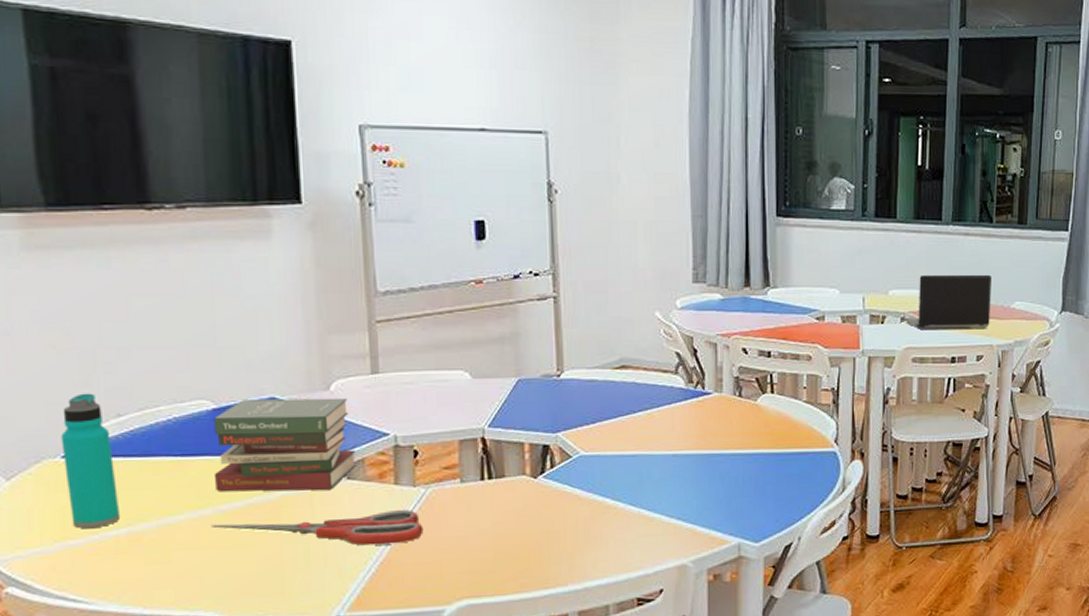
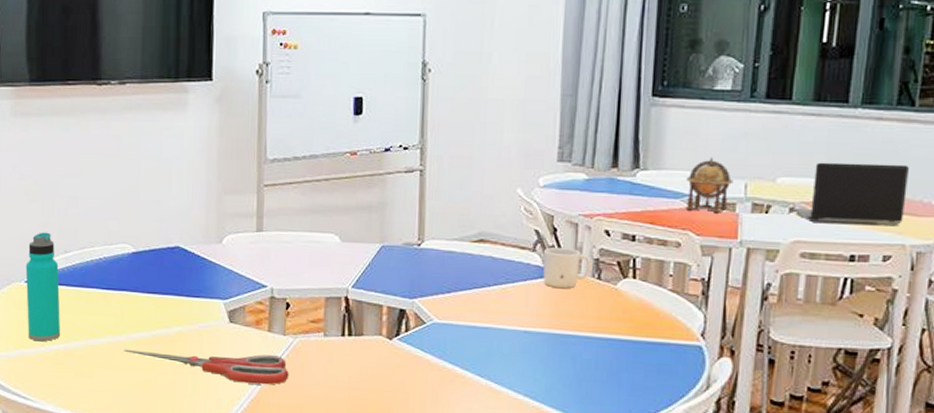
books: present [213,397,357,492] -> none [129,247,239,330]
mug: none [687,367,732,409] -> present [543,247,591,289]
globe: none [811,273,853,327] -> present [685,157,734,215]

